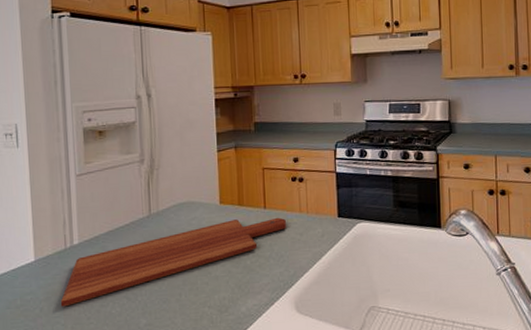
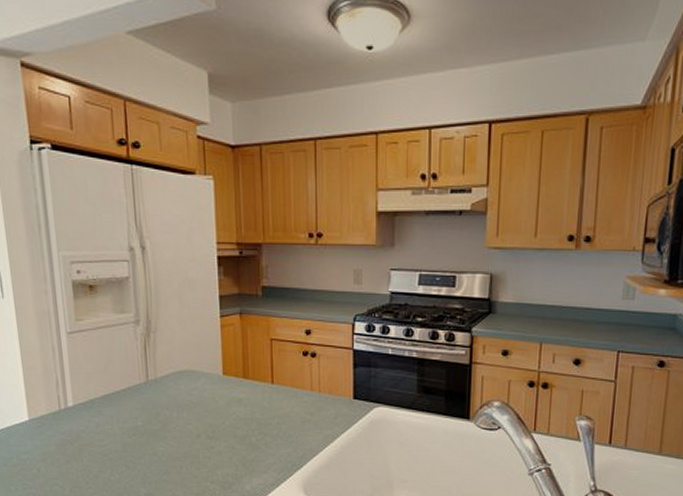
cutting board: present [60,217,287,307] -> none [57,393,297,469]

